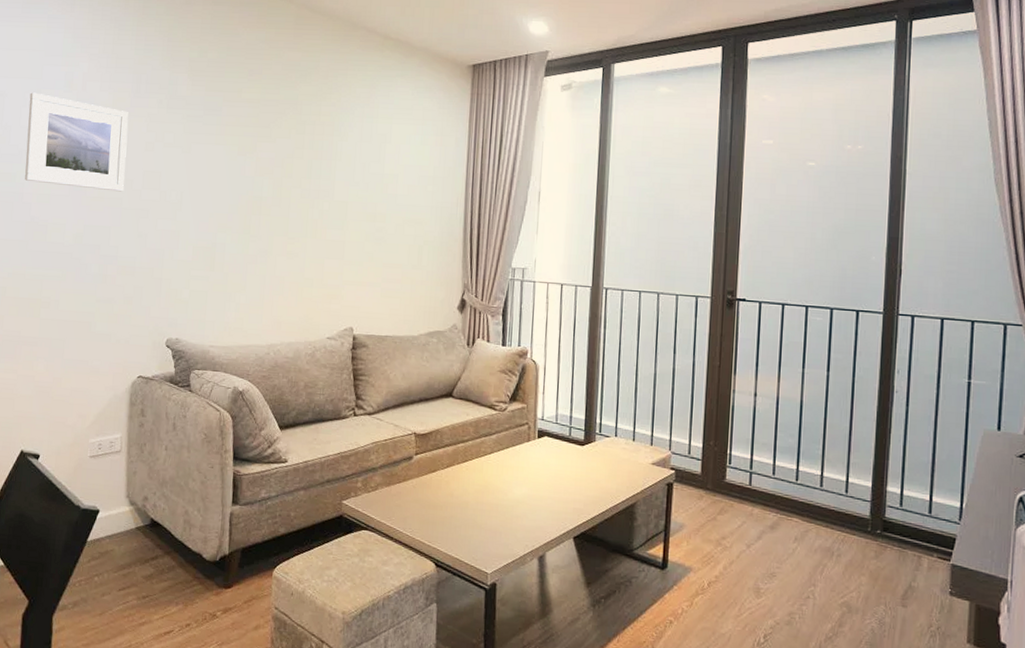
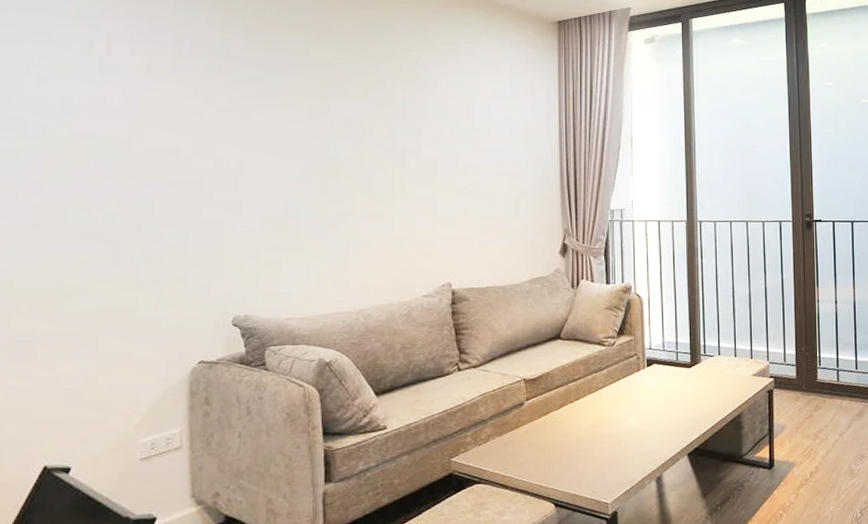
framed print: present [25,92,128,192] -> none [32,57,170,163]

